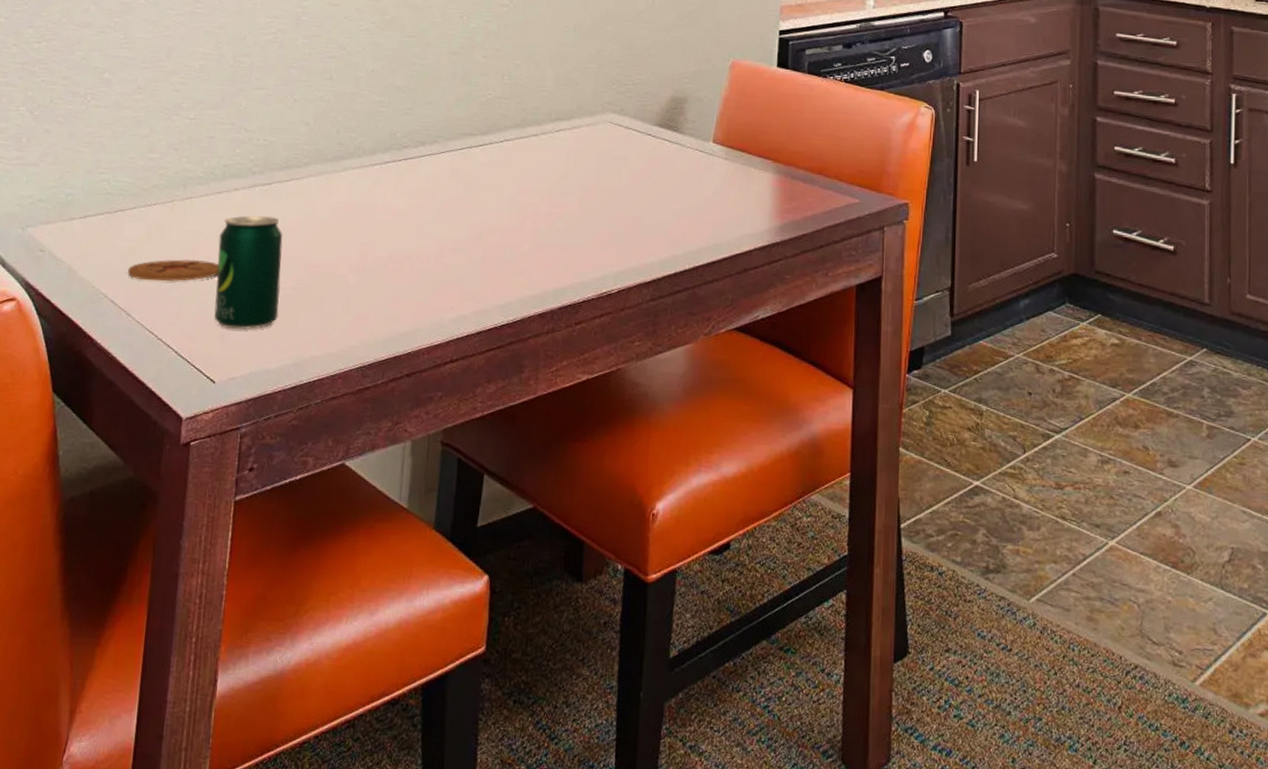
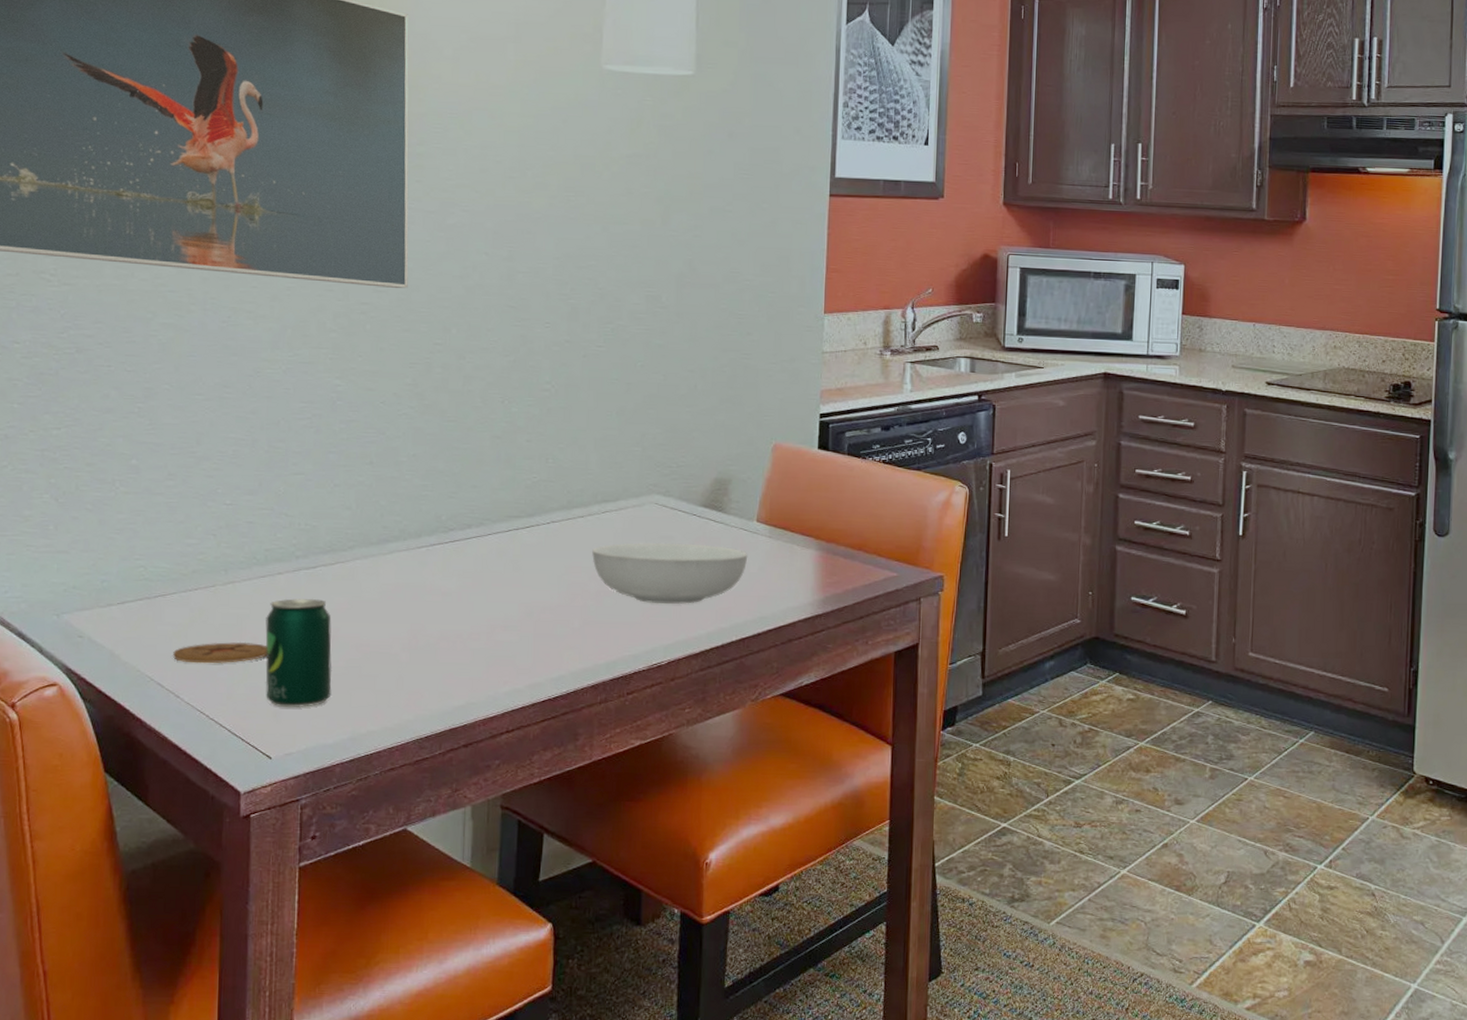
serving bowl: none [544,163,704,229] -> present [592,543,748,604]

